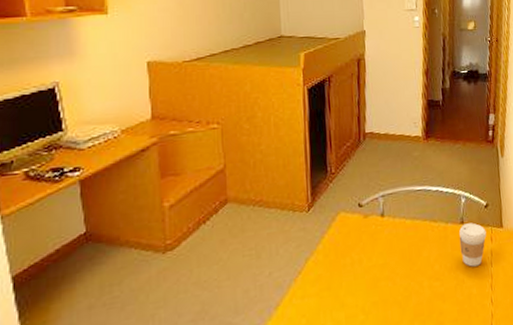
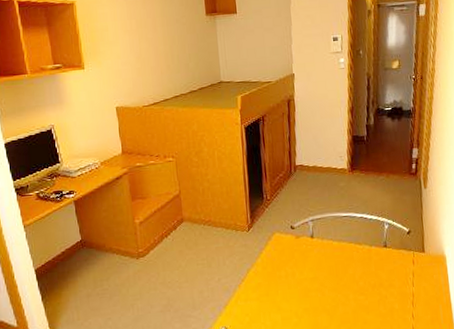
coffee cup: present [459,223,487,267] -> none [382,247,409,285]

